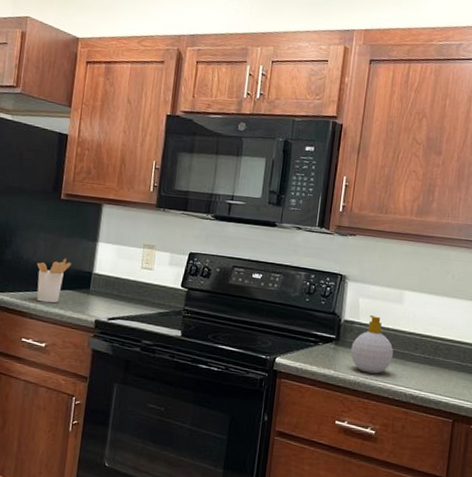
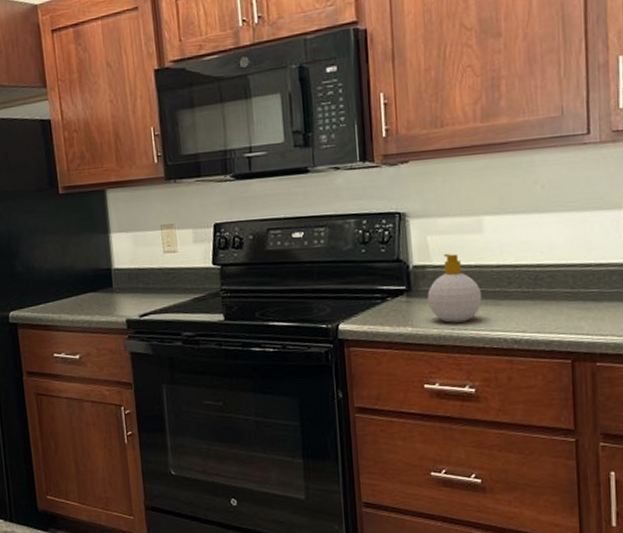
utensil holder: present [36,258,71,303] -> none [50,258,87,311]

